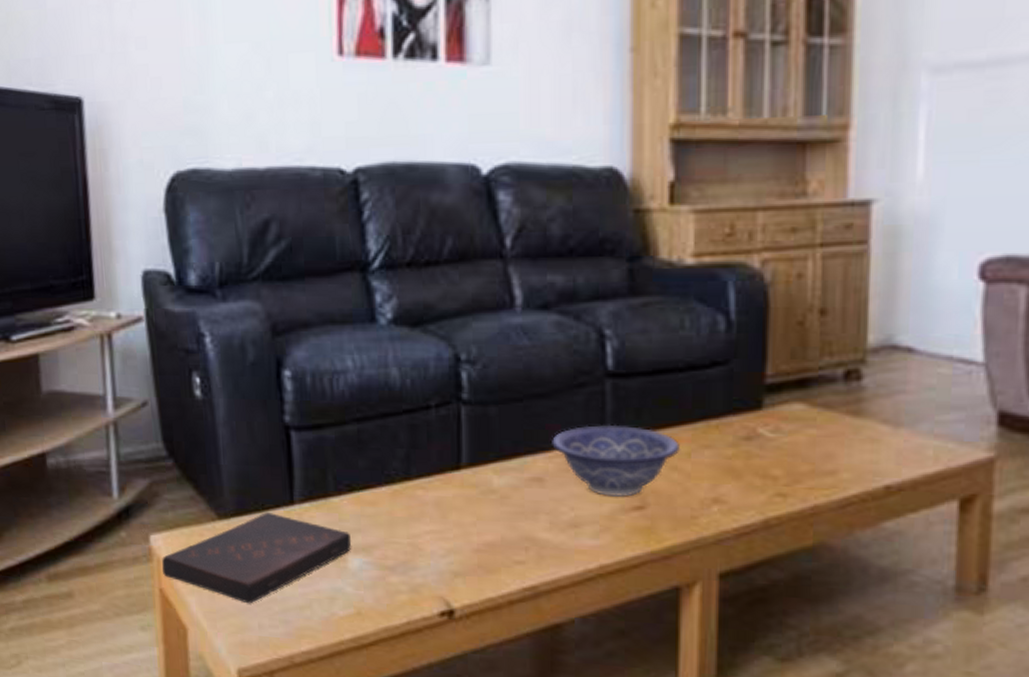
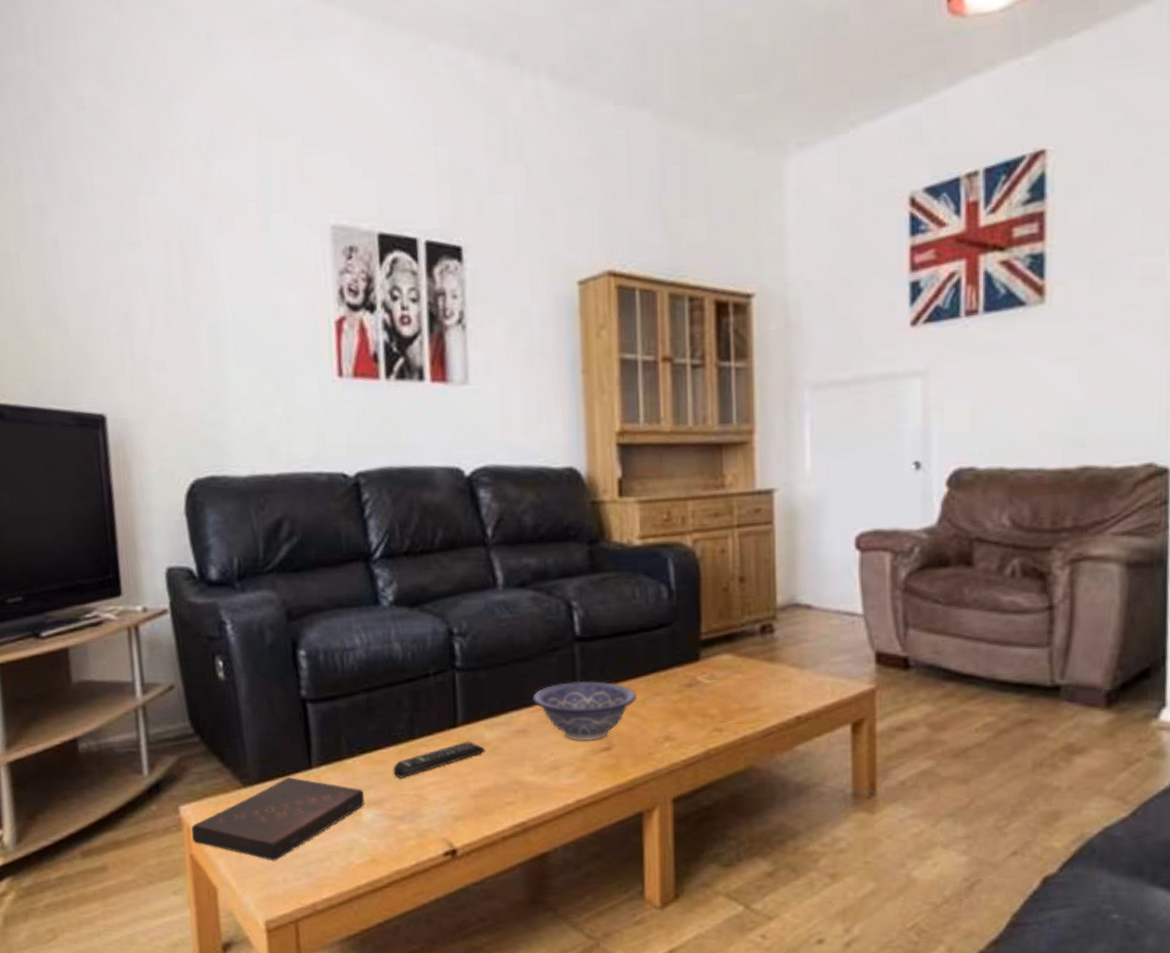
remote control: none [384,486,493,523] -> present [392,741,485,778]

